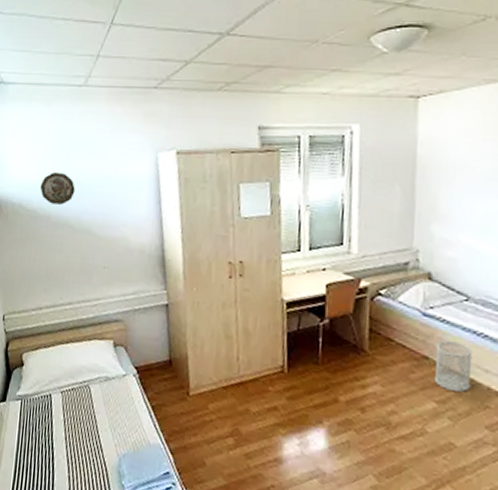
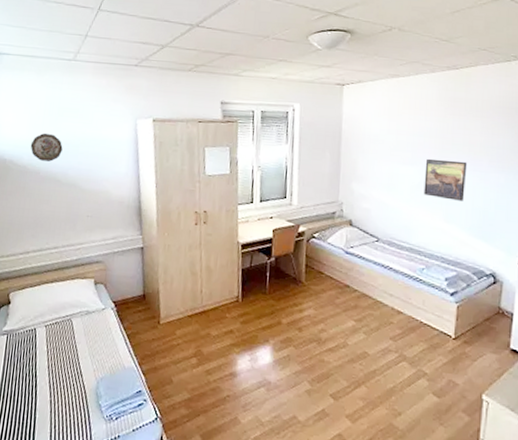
wastebasket: present [433,340,473,392] -> none [353,272,382,312]

